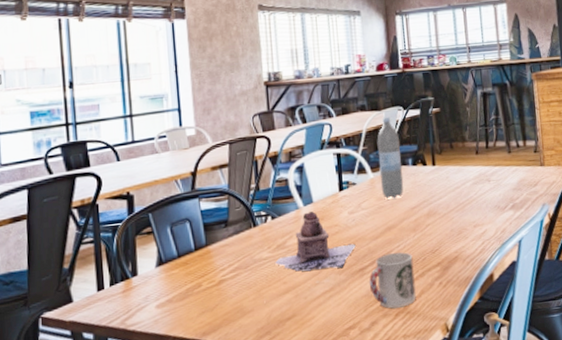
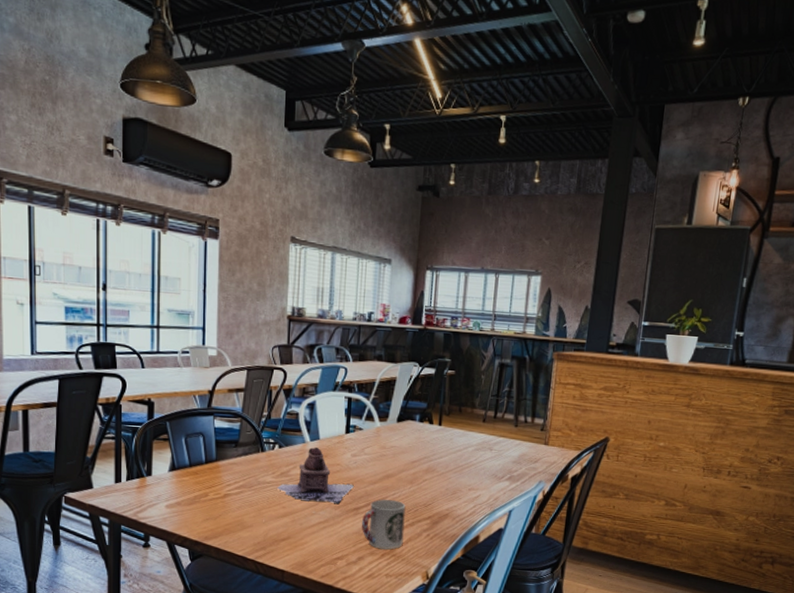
water bottle: present [377,117,404,199] -> none [386,370,411,450]

